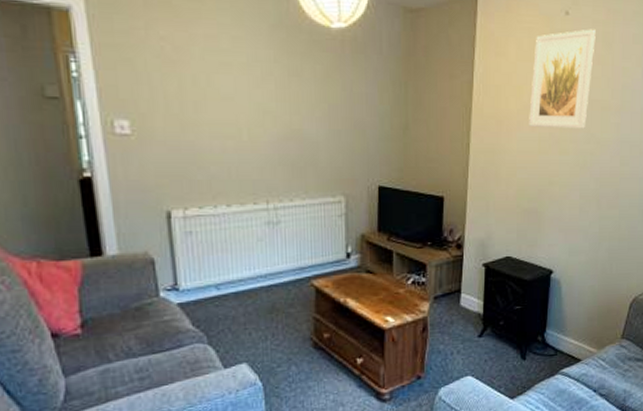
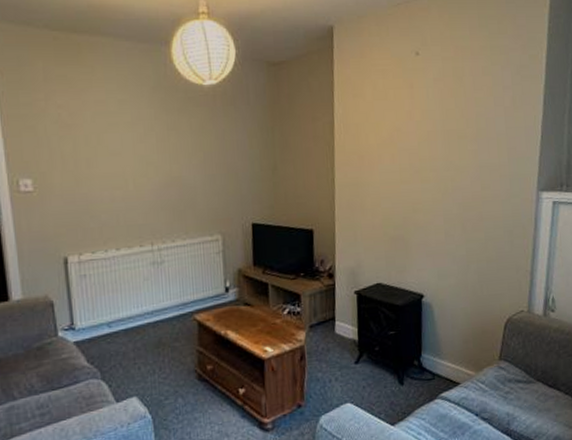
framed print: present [529,29,596,129] -> none [388,66,447,159]

